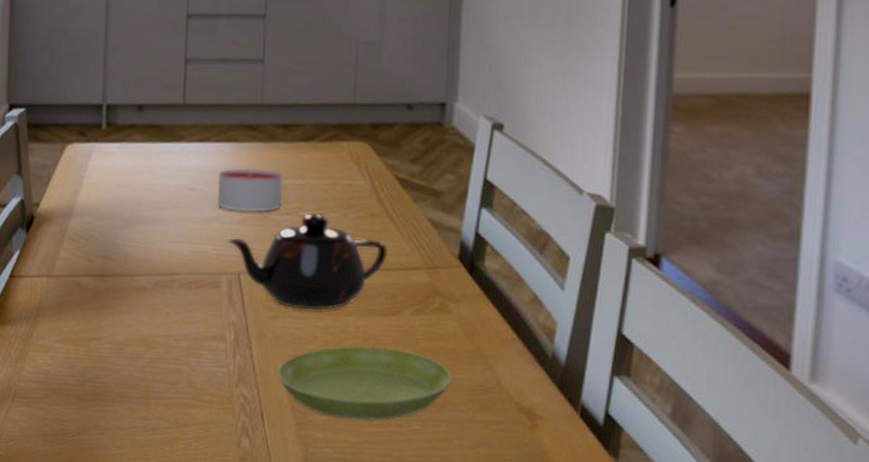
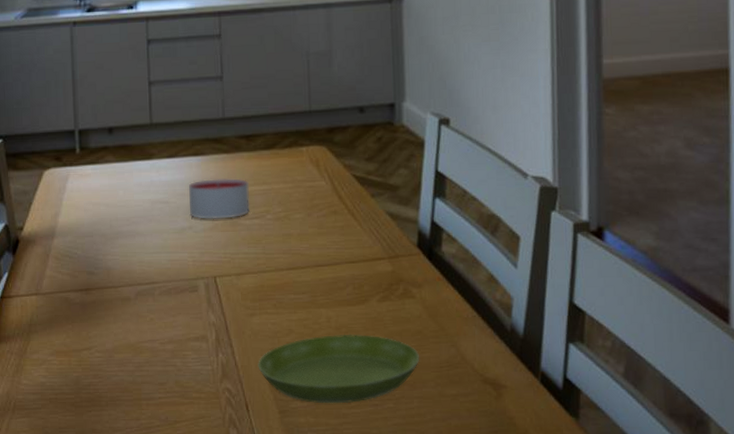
teapot: present [227,212,388,311] -> none [201,215,352,306]

